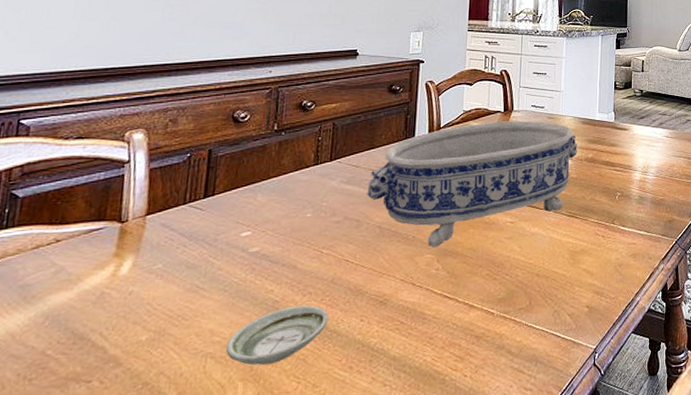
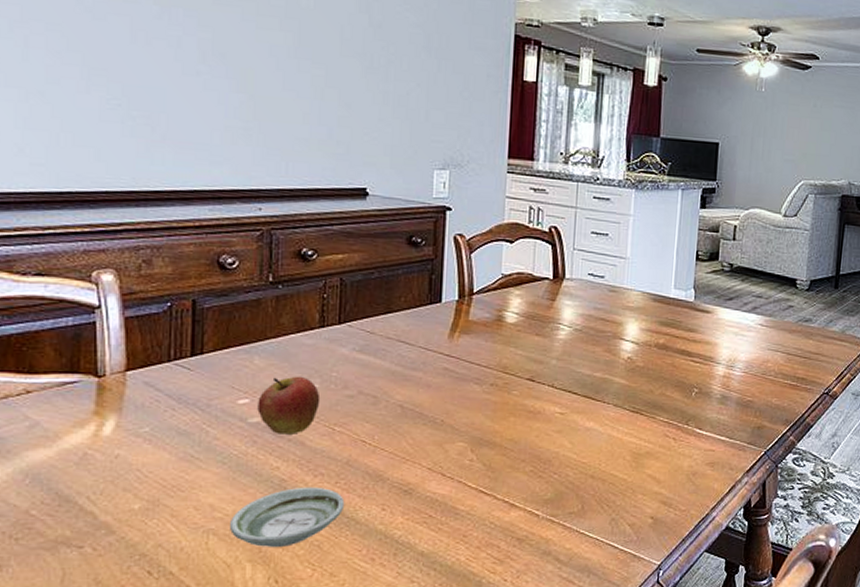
fruit: none [257,208,312,261] -> present [257,376,321,434]
decorative bowl: present [365,120,579,248] -> none [383,290,647,435]

